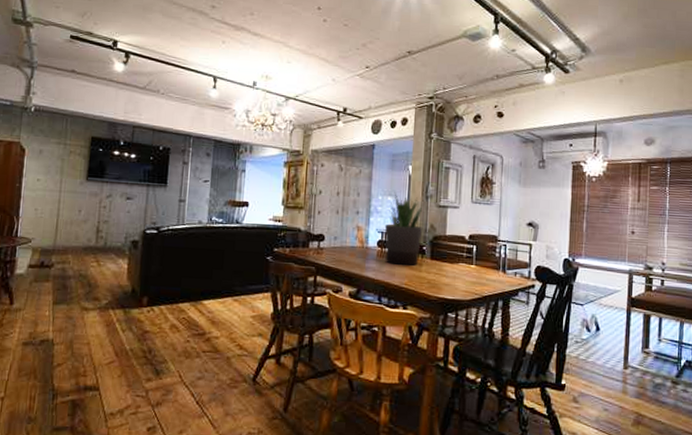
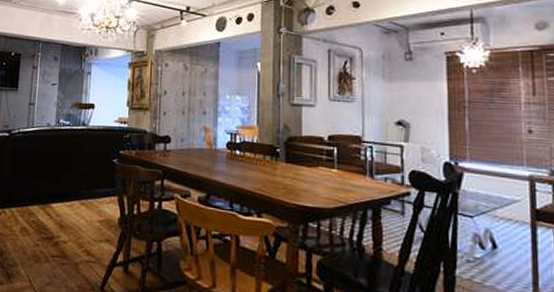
planter: present [384,192,423,266] -> none [233,91,276,169]

